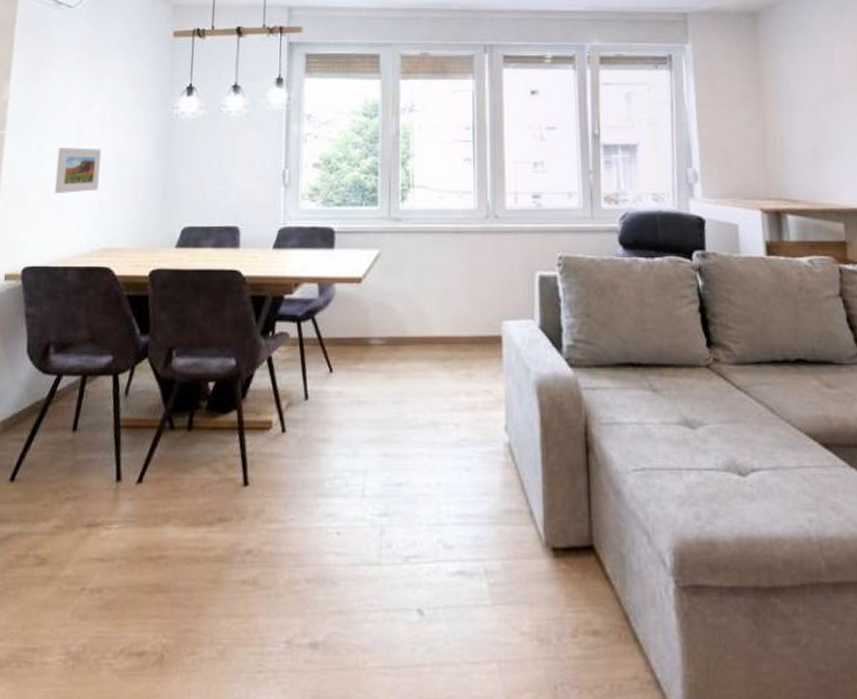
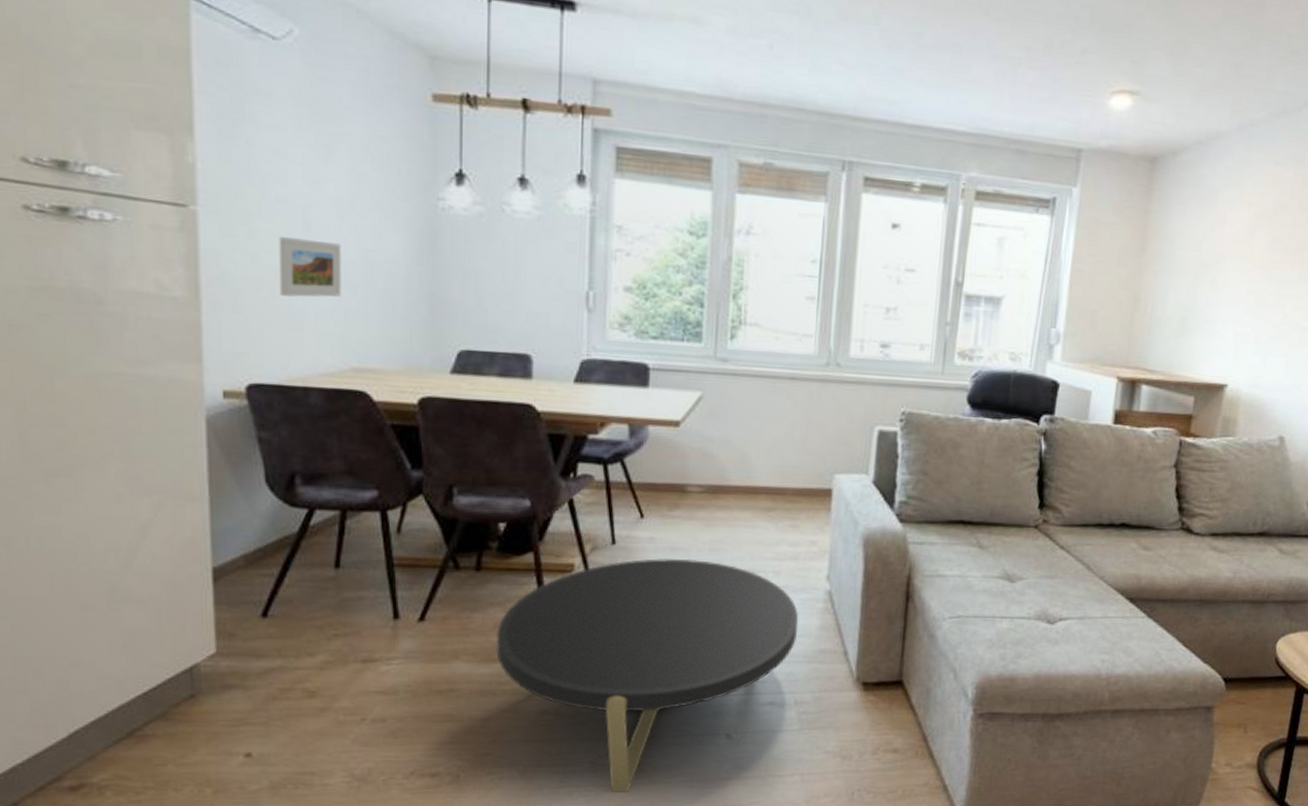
coffee table: none [202,412,482,680] -> present [496,558,799,793]

